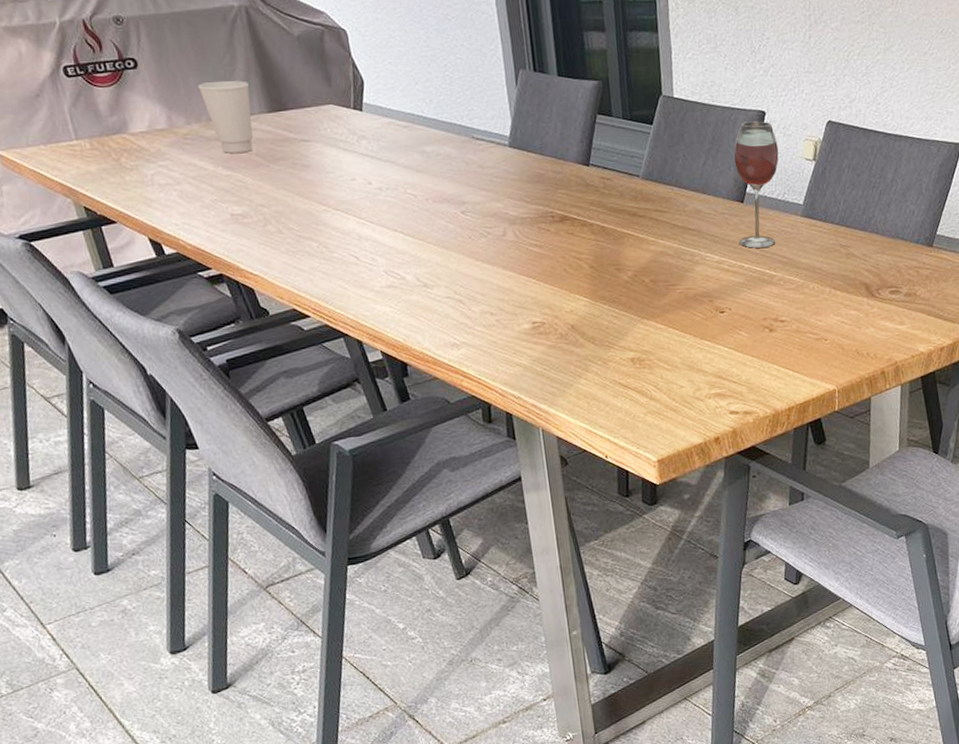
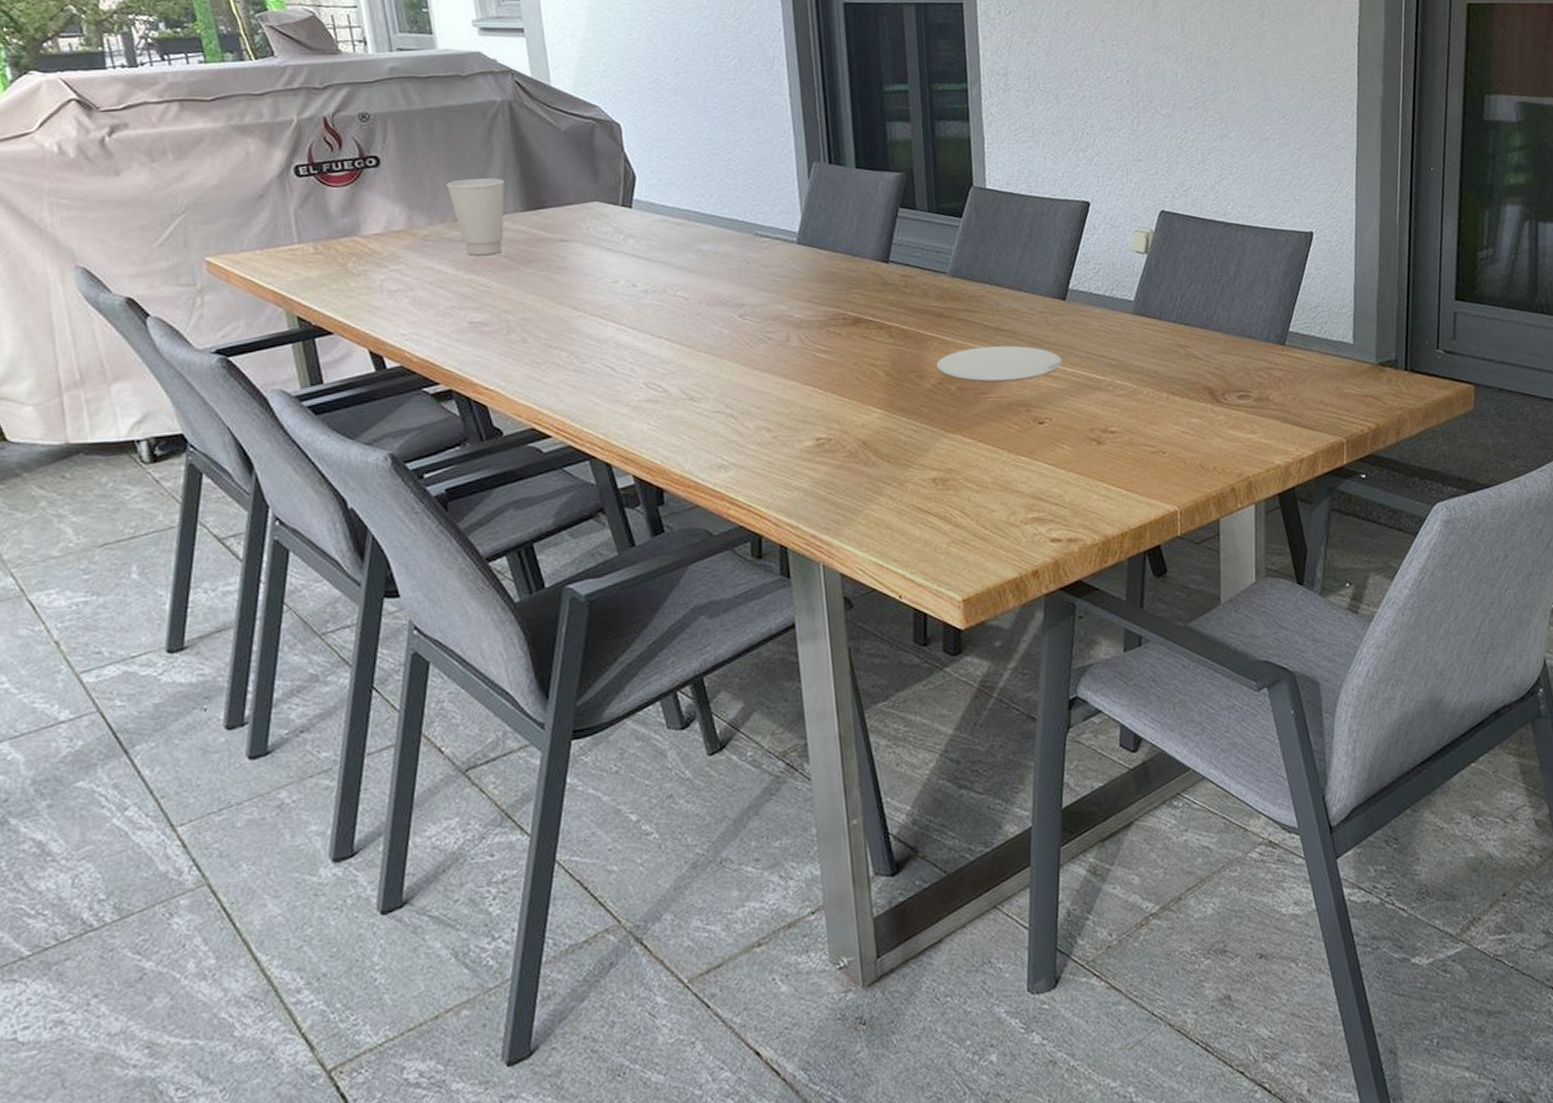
plate: none [632,243,741,276] -> present [936,345,1063,383]
wineglass: present [733,121,779,248] -> none [1054,212,1106,350]

